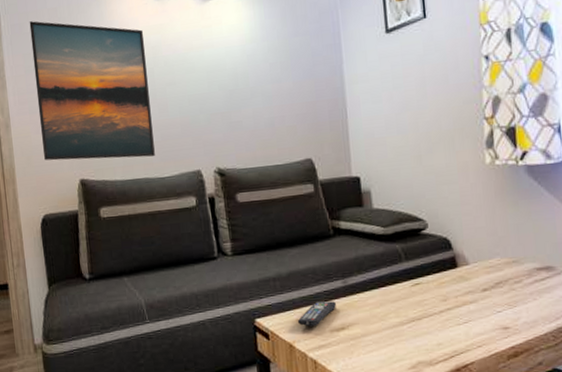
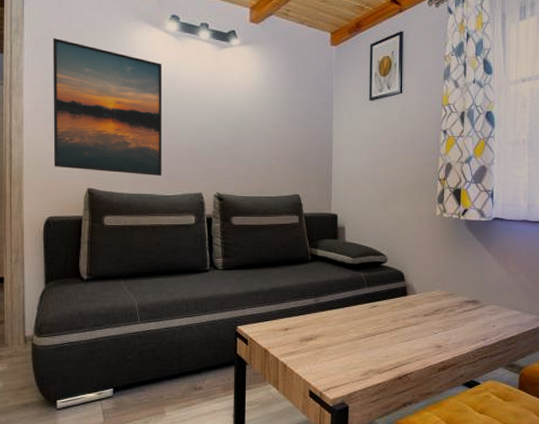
remote control: present [297,300,336,327] -> none [273,314,307,336]

